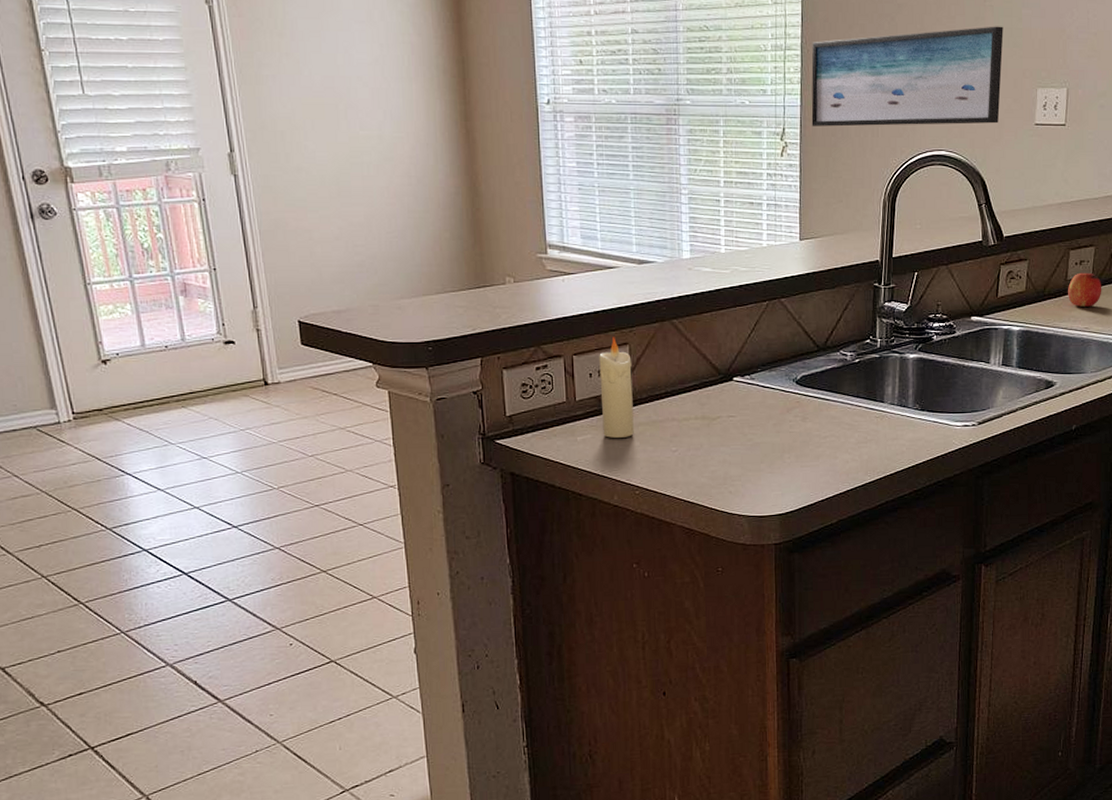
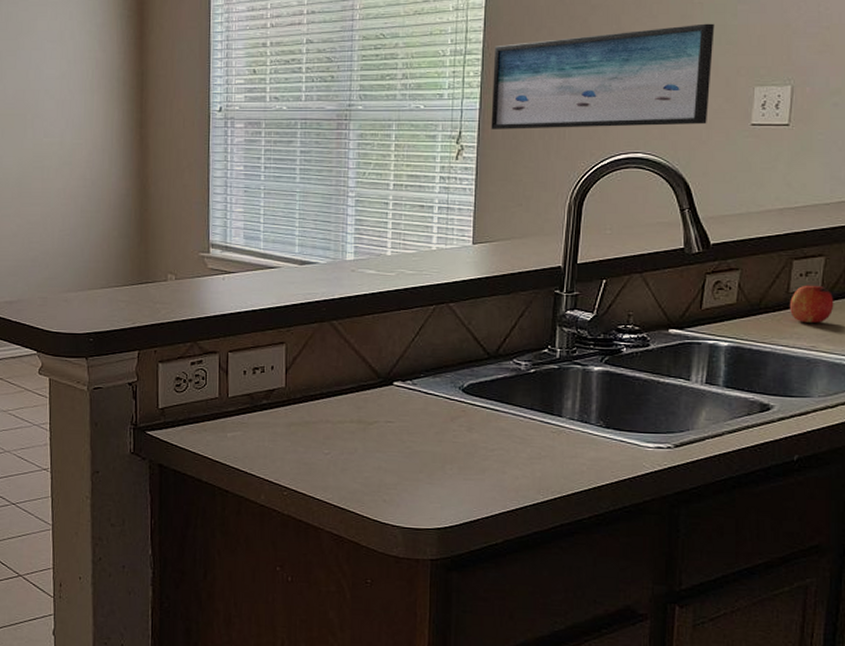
candle: present [599,337,634,438] -> none [253,335,287,437]

